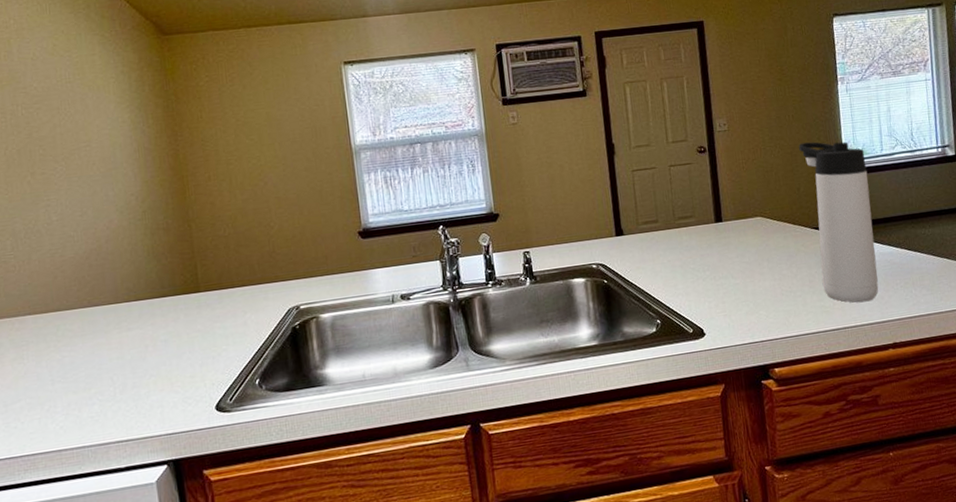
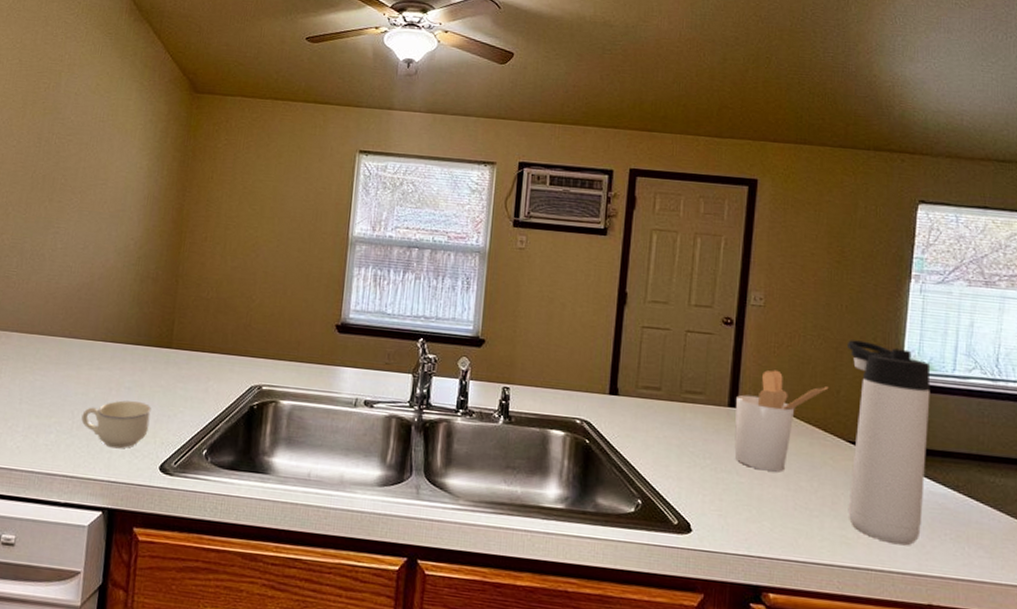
cup: none [122,351,196,403] -> present [81,400,151,449]
utensil holder: none [720,182,791,270] -> present [734,370,829,472]

